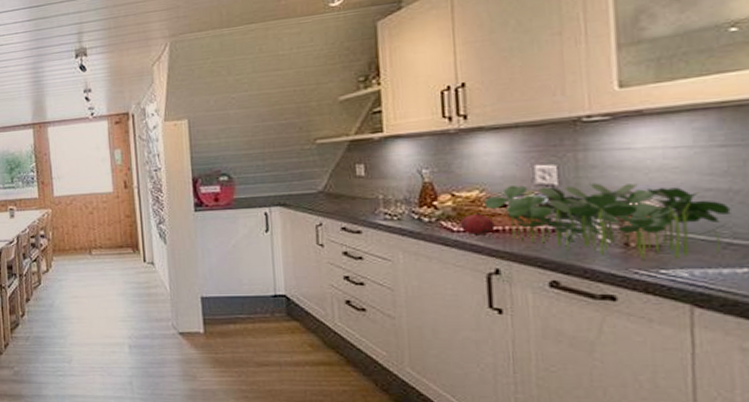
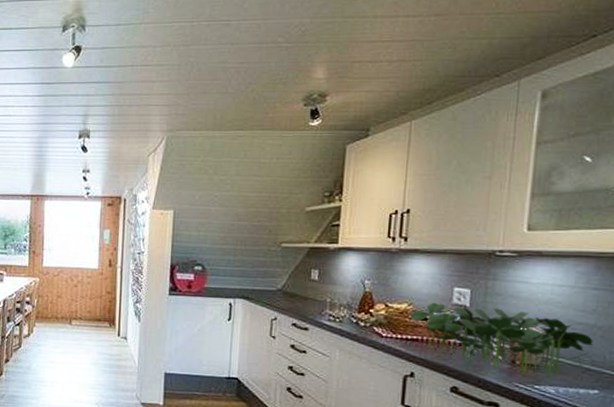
fruit: present [461,212,495,235] -> none [389,322,416,342]

